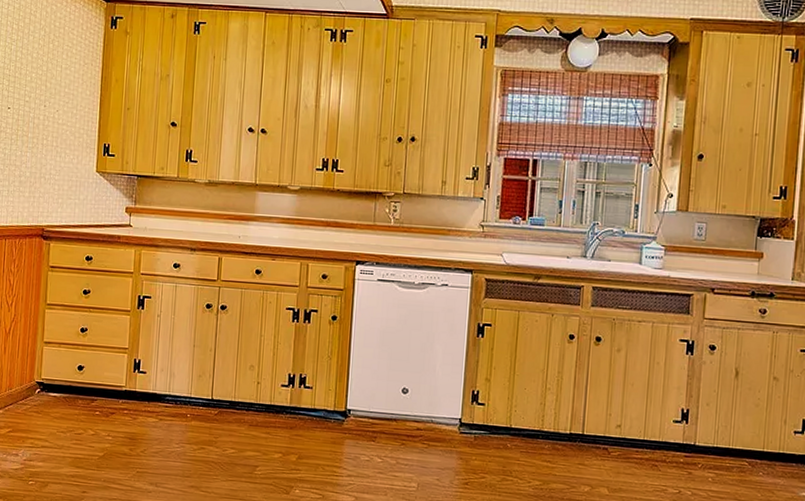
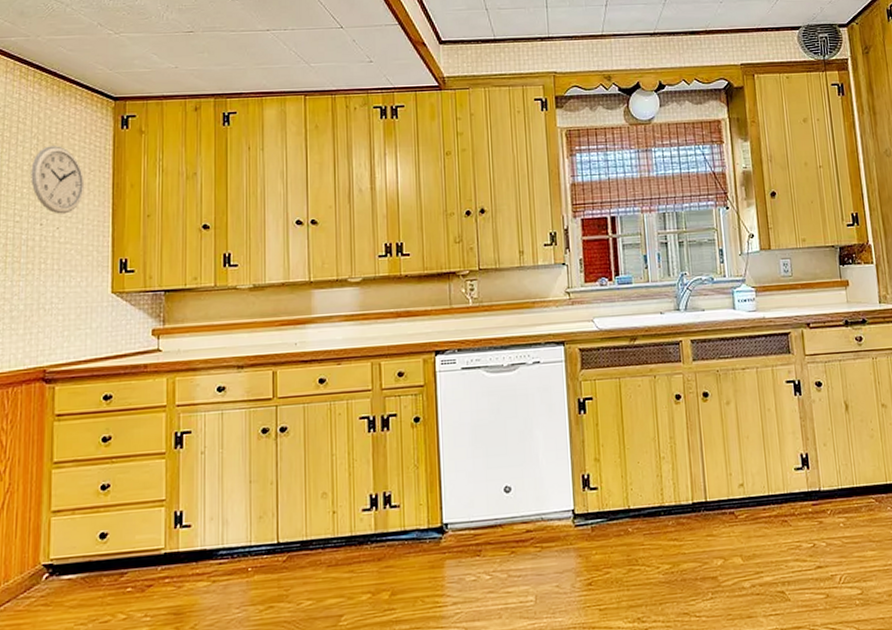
wall clock: none [38,38,80,99] -> present [30,146,85,215]

